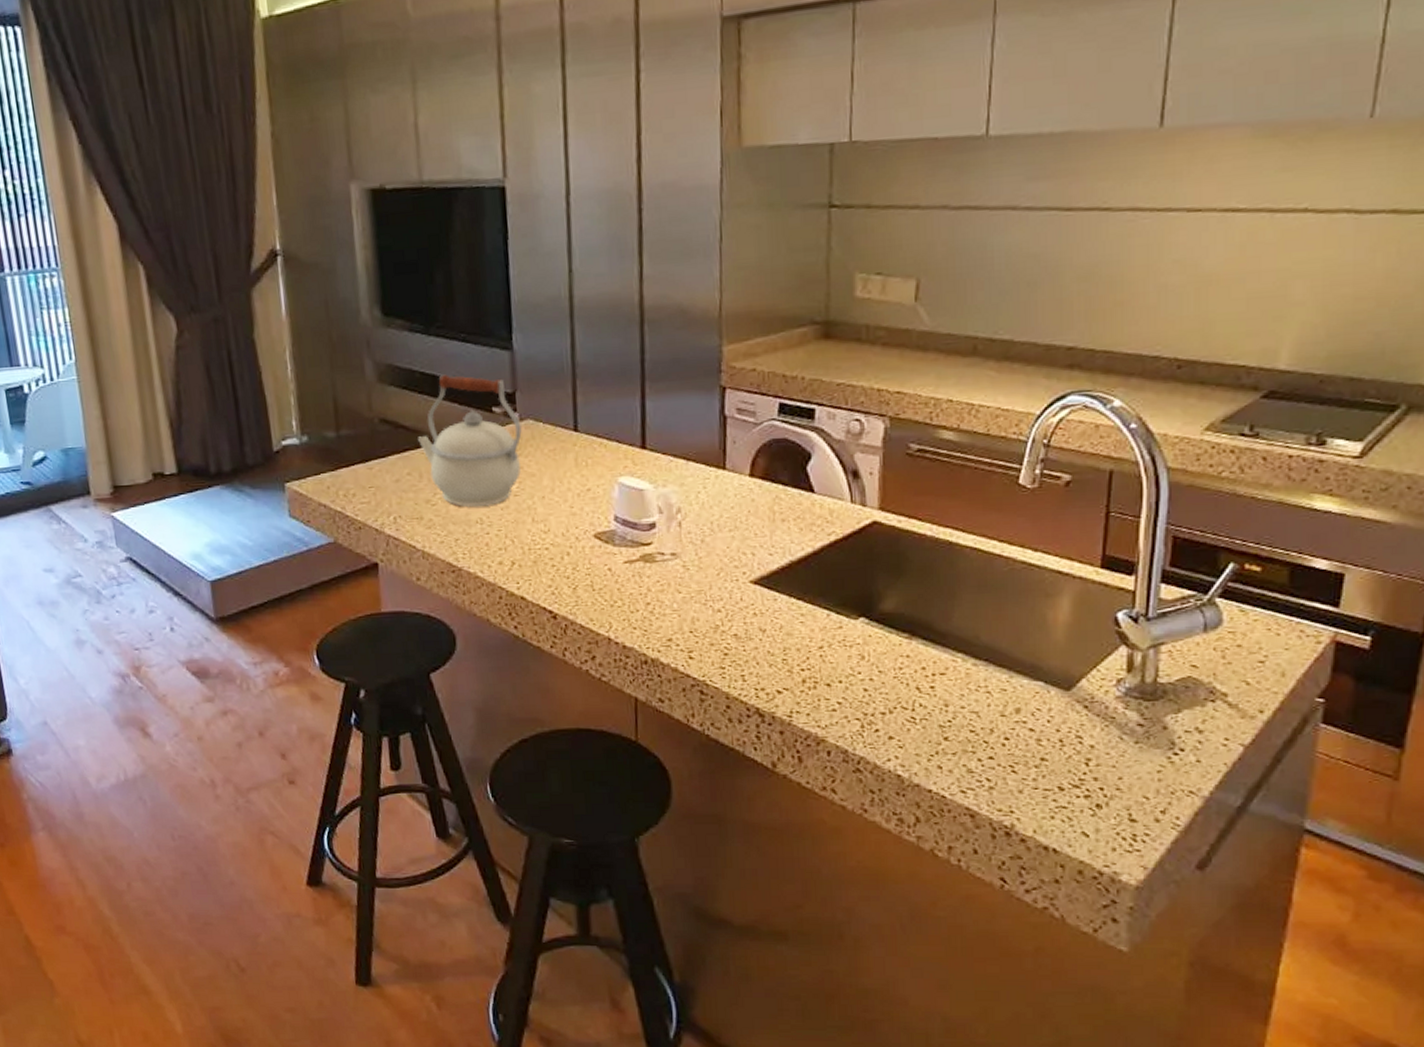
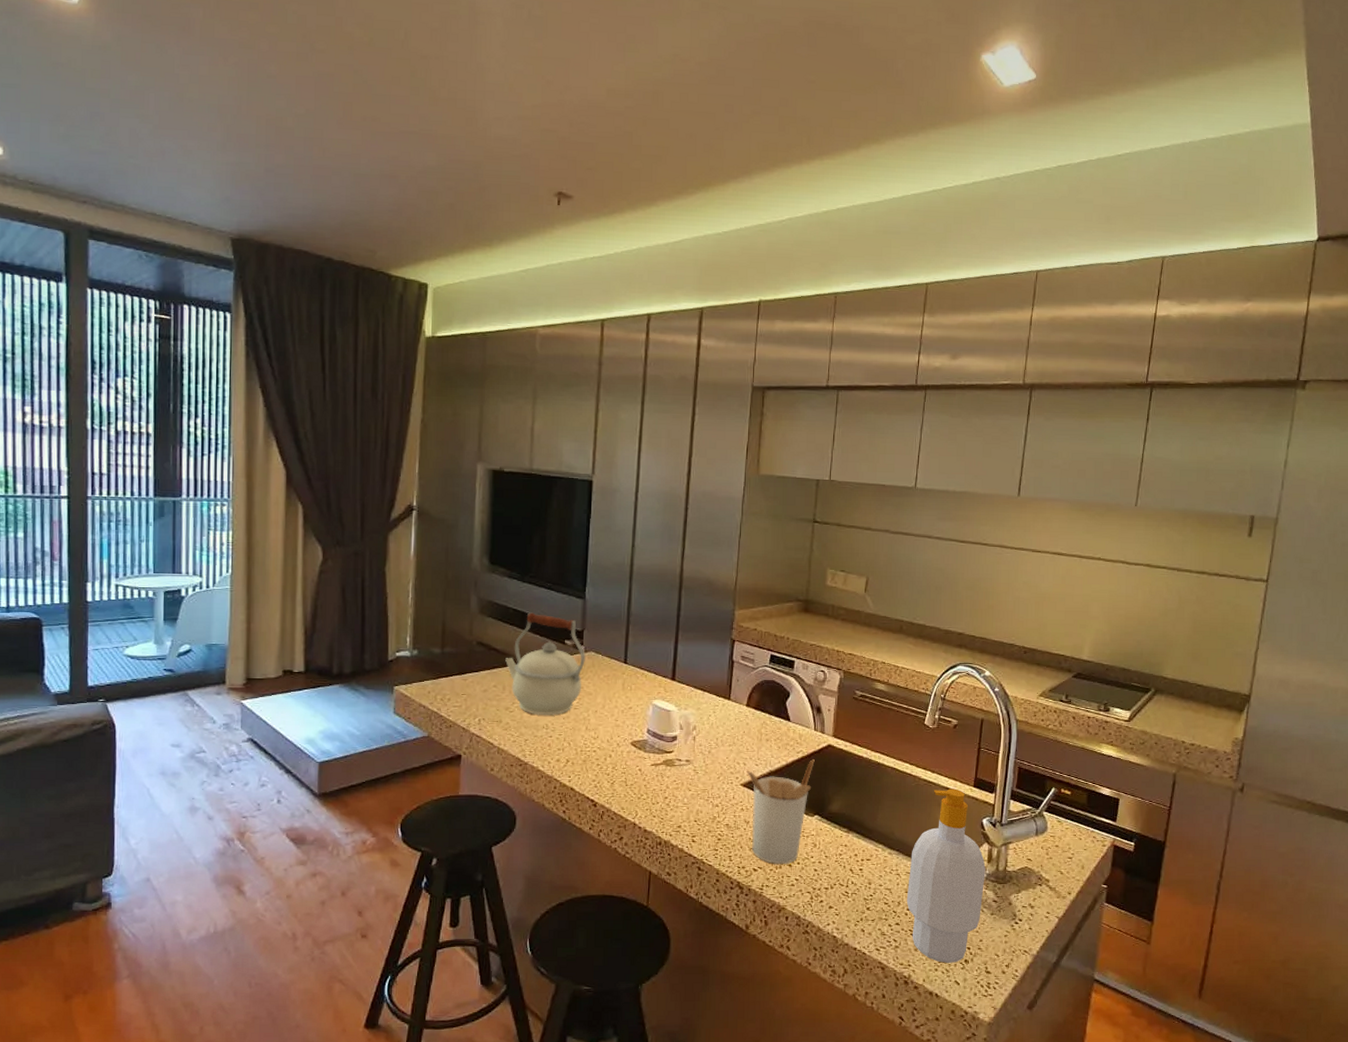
utensil holder: none [755,543,854,683] -> present [745,759,815,864]
soap bottle: none [1002,572,1124,808] -> present [906,788,986,963]

